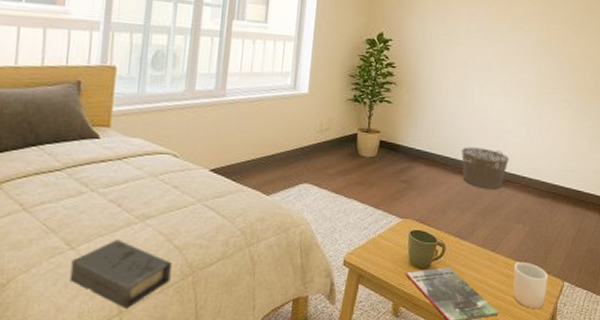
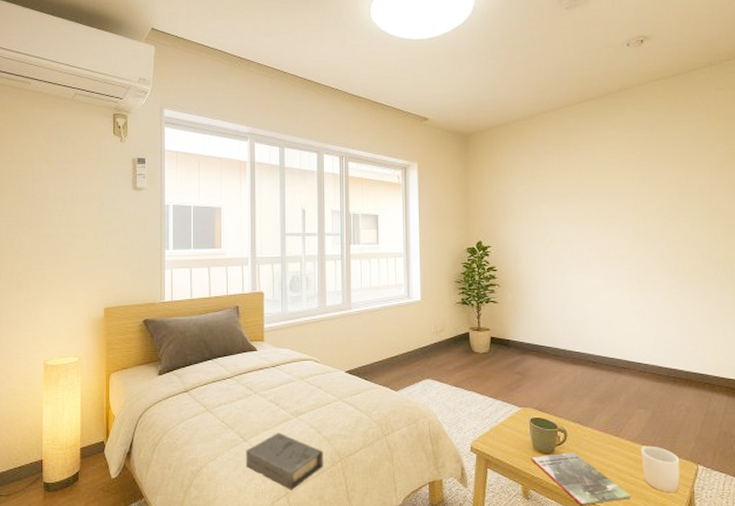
basket: present [461,147,510,190] -> none [570,338,621,377]

